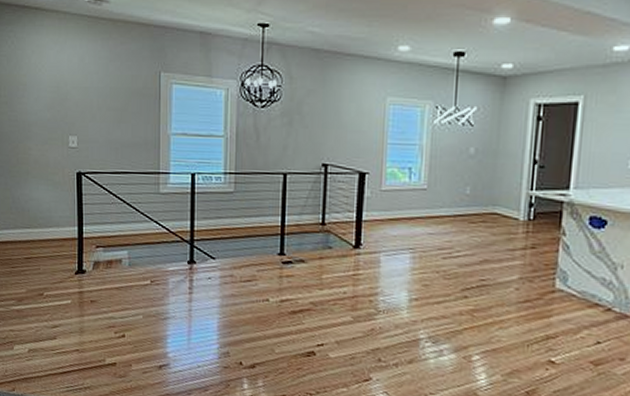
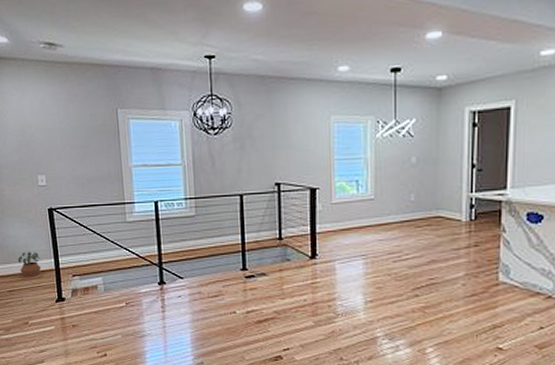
potted plant: none [38,216,63,245] -> present [17,251,41,277]

